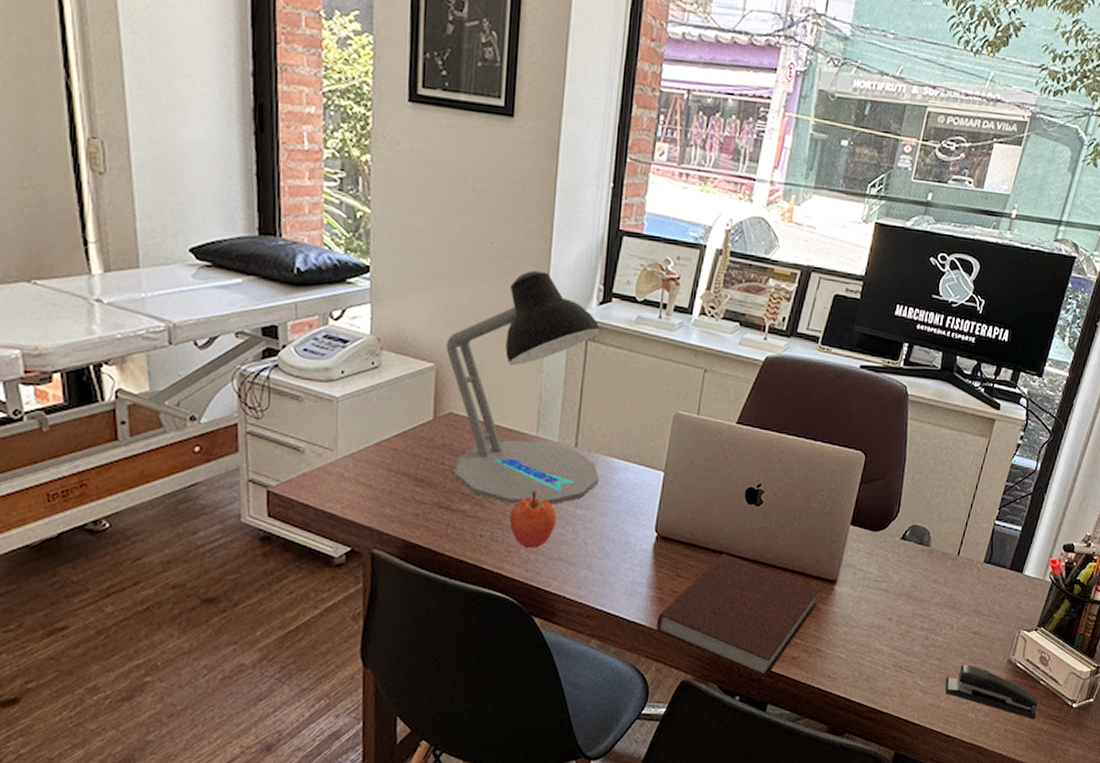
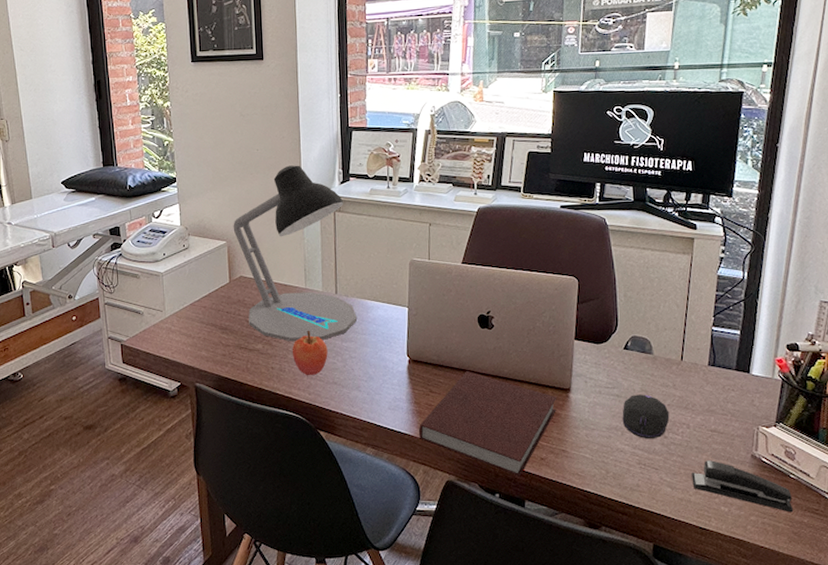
computer mouse: none [886,590,936,640] -> present [622,394,670,439]

